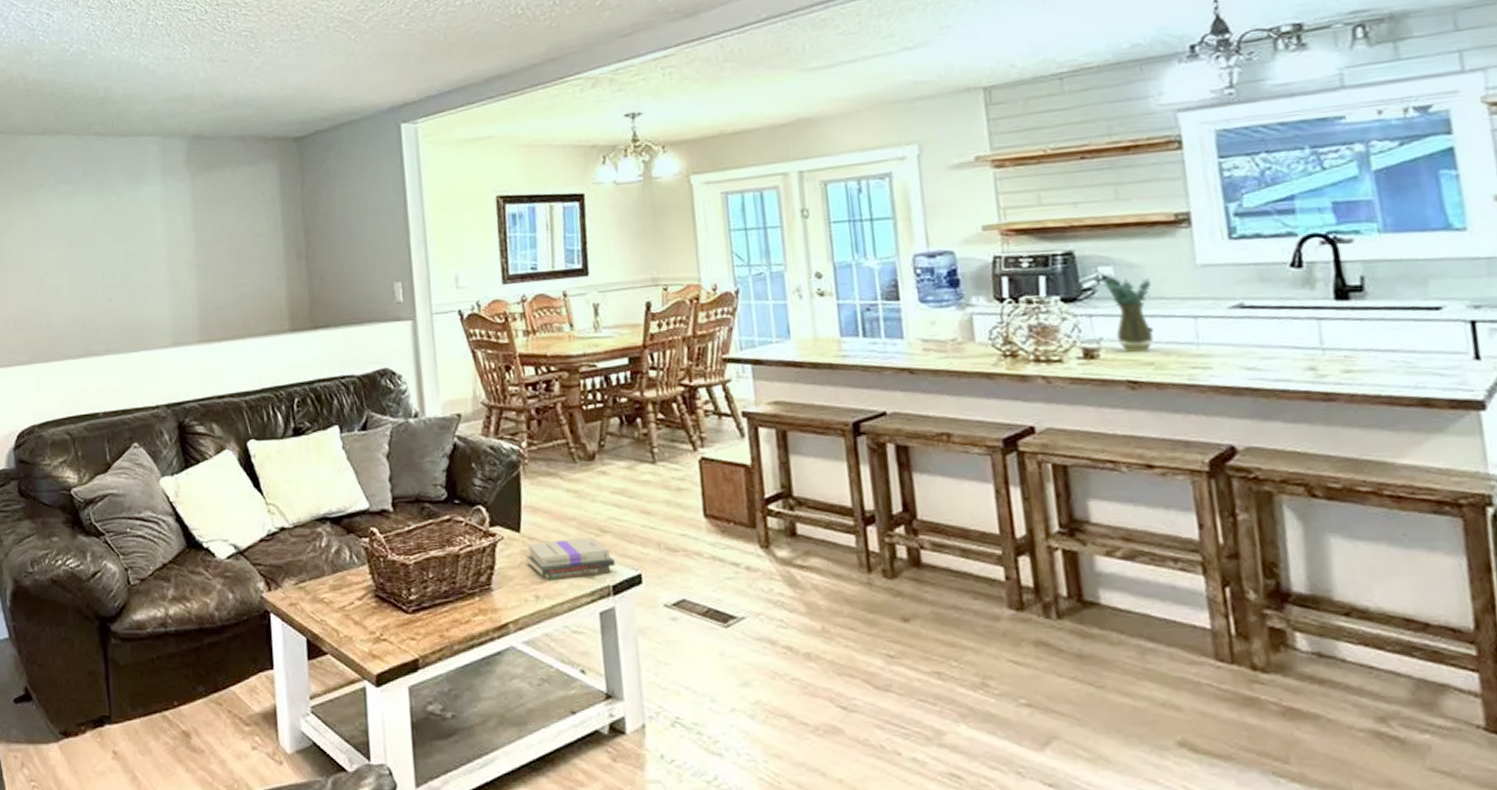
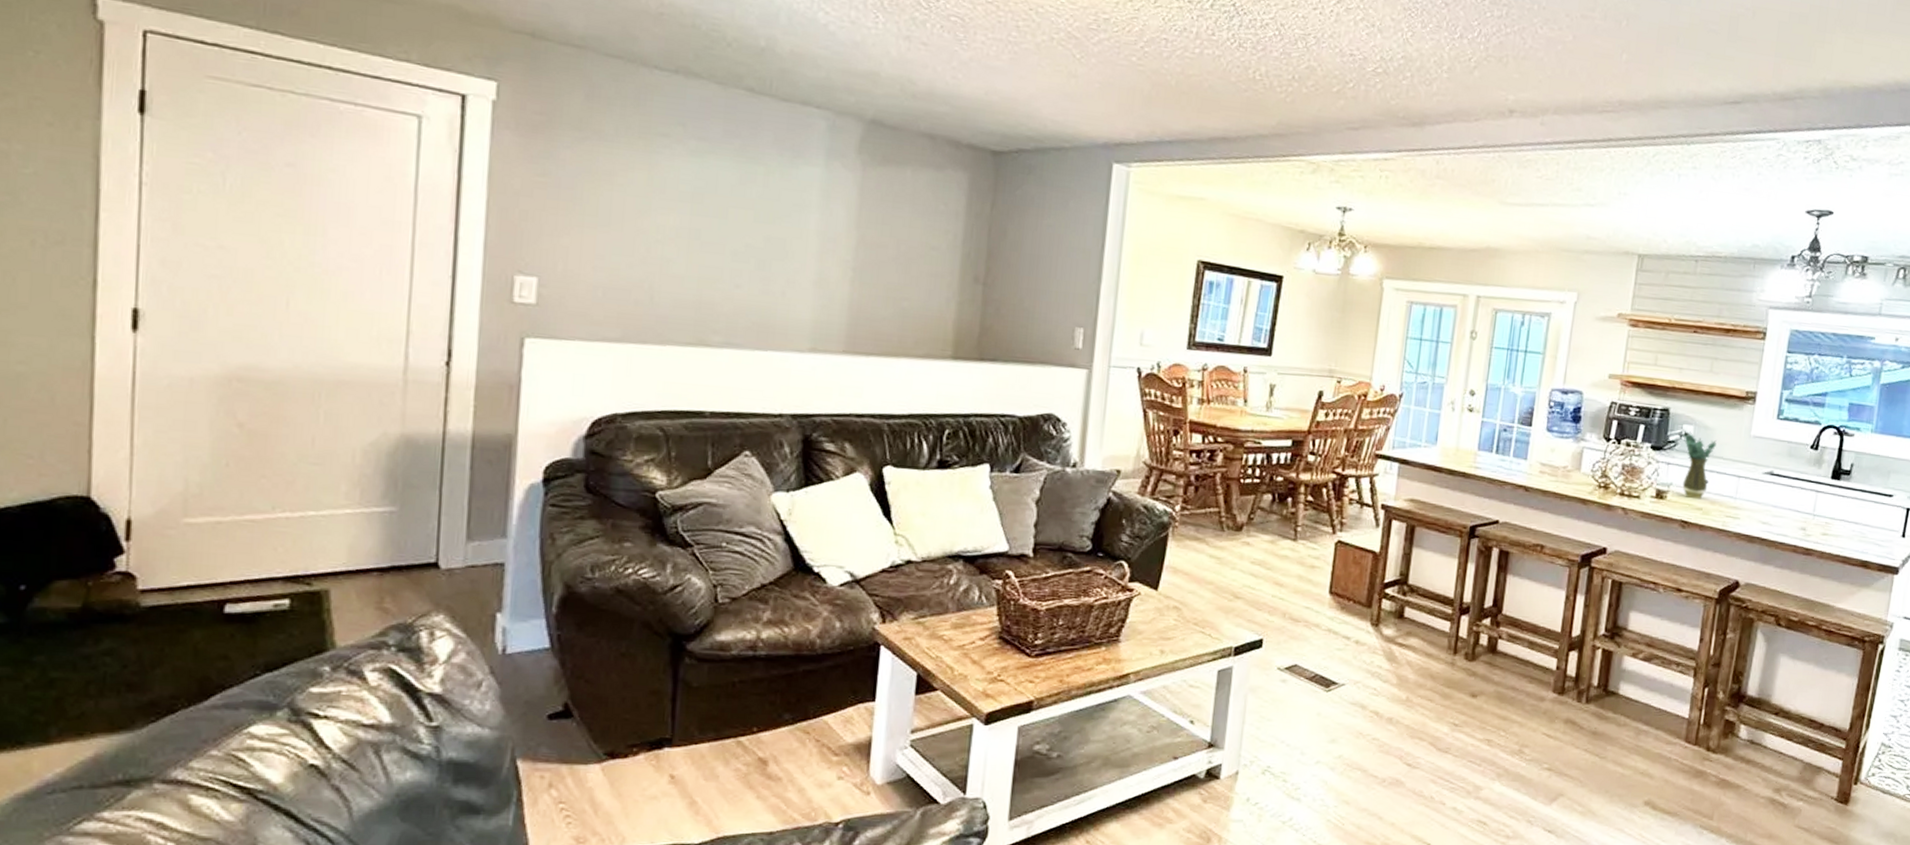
books: present [525,537,615,581] -> none [1157,601,1241,639]

